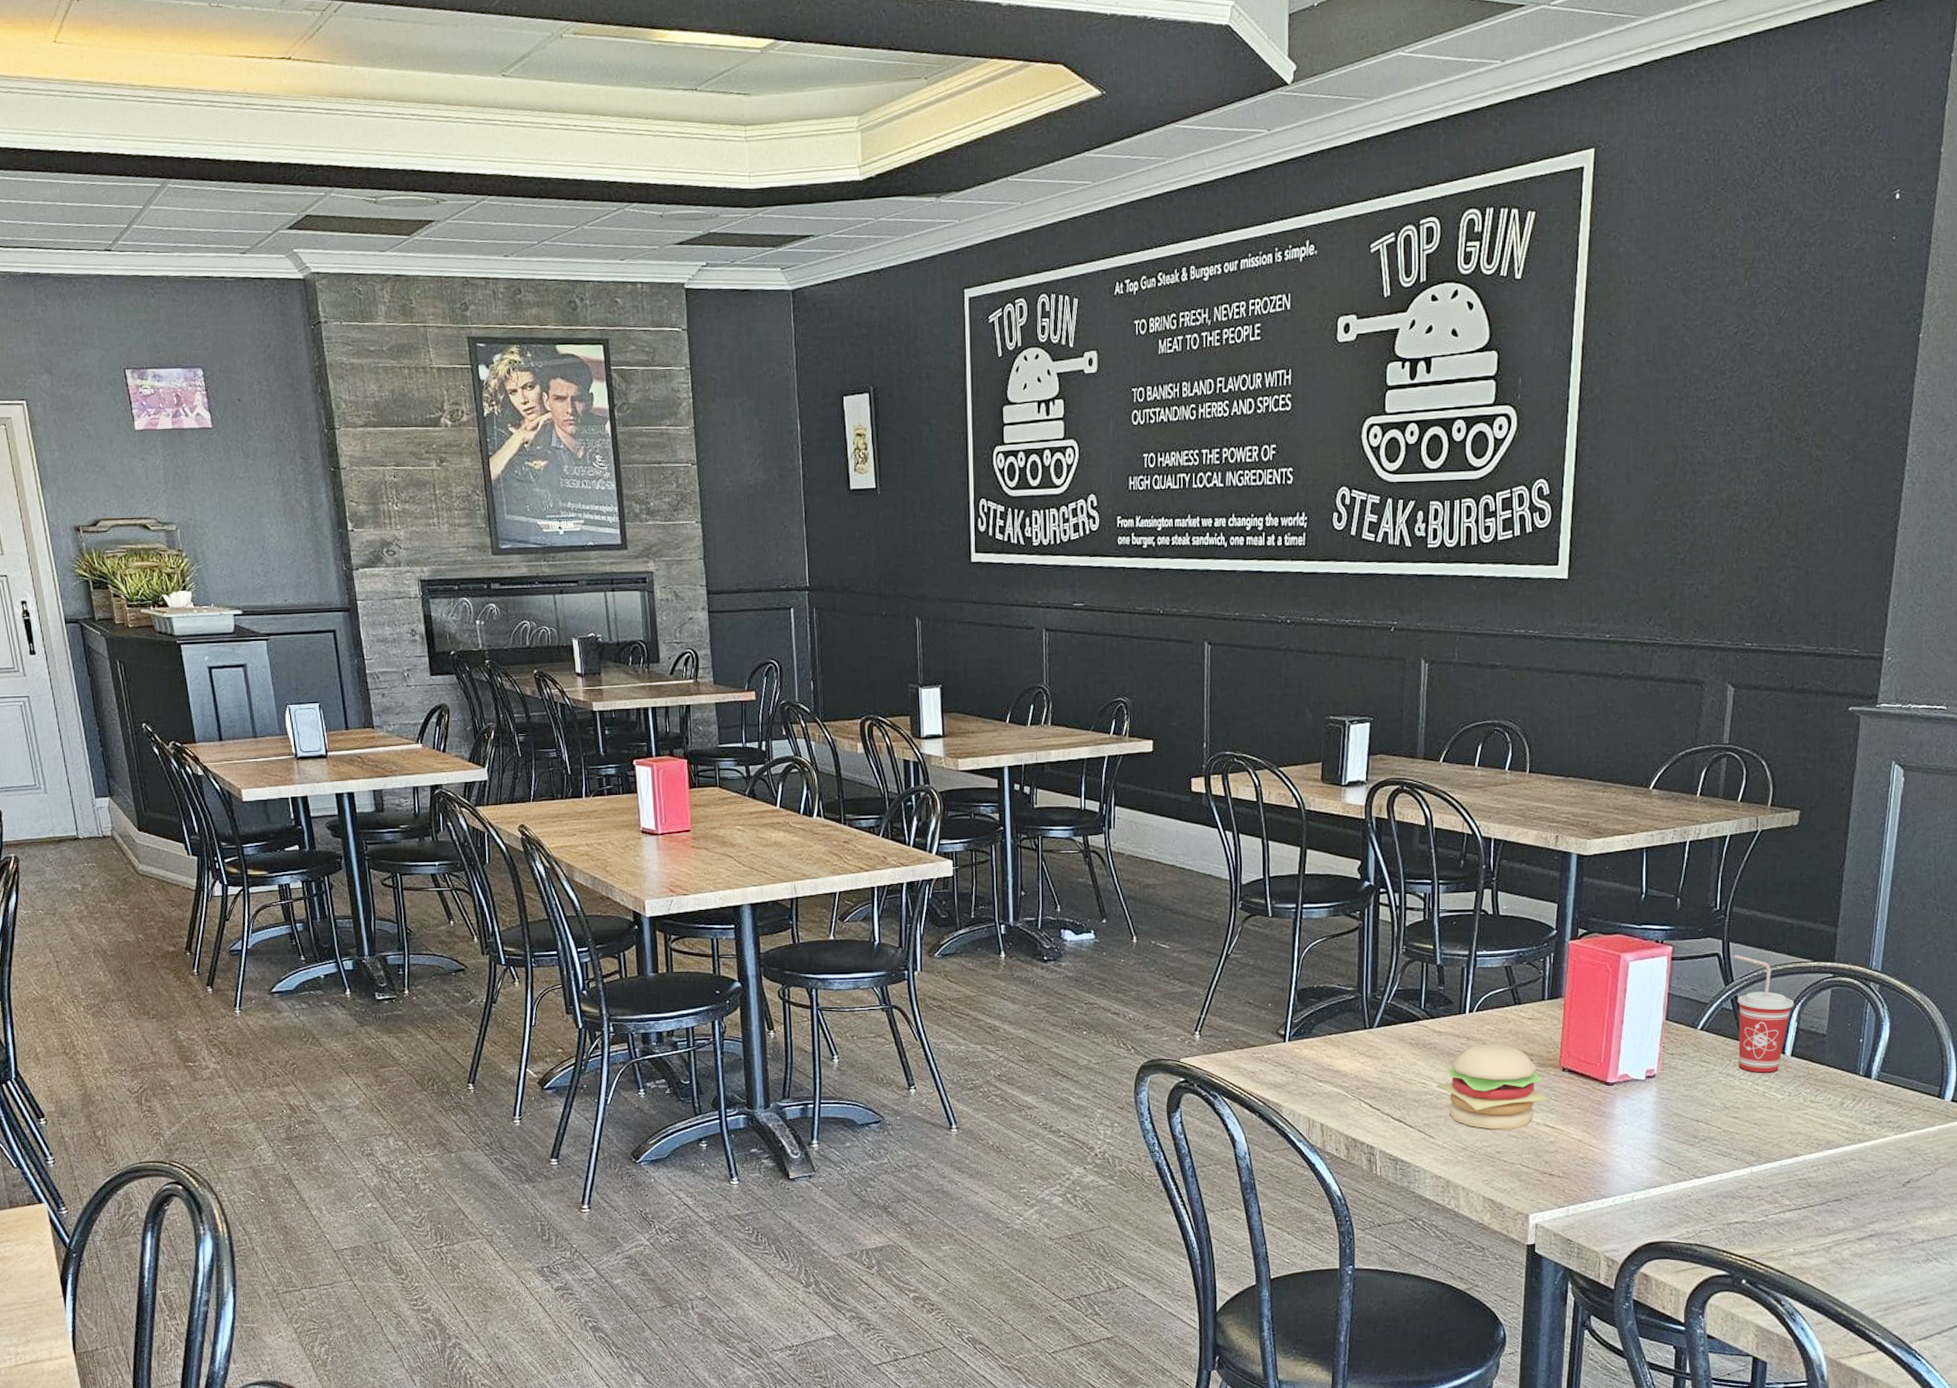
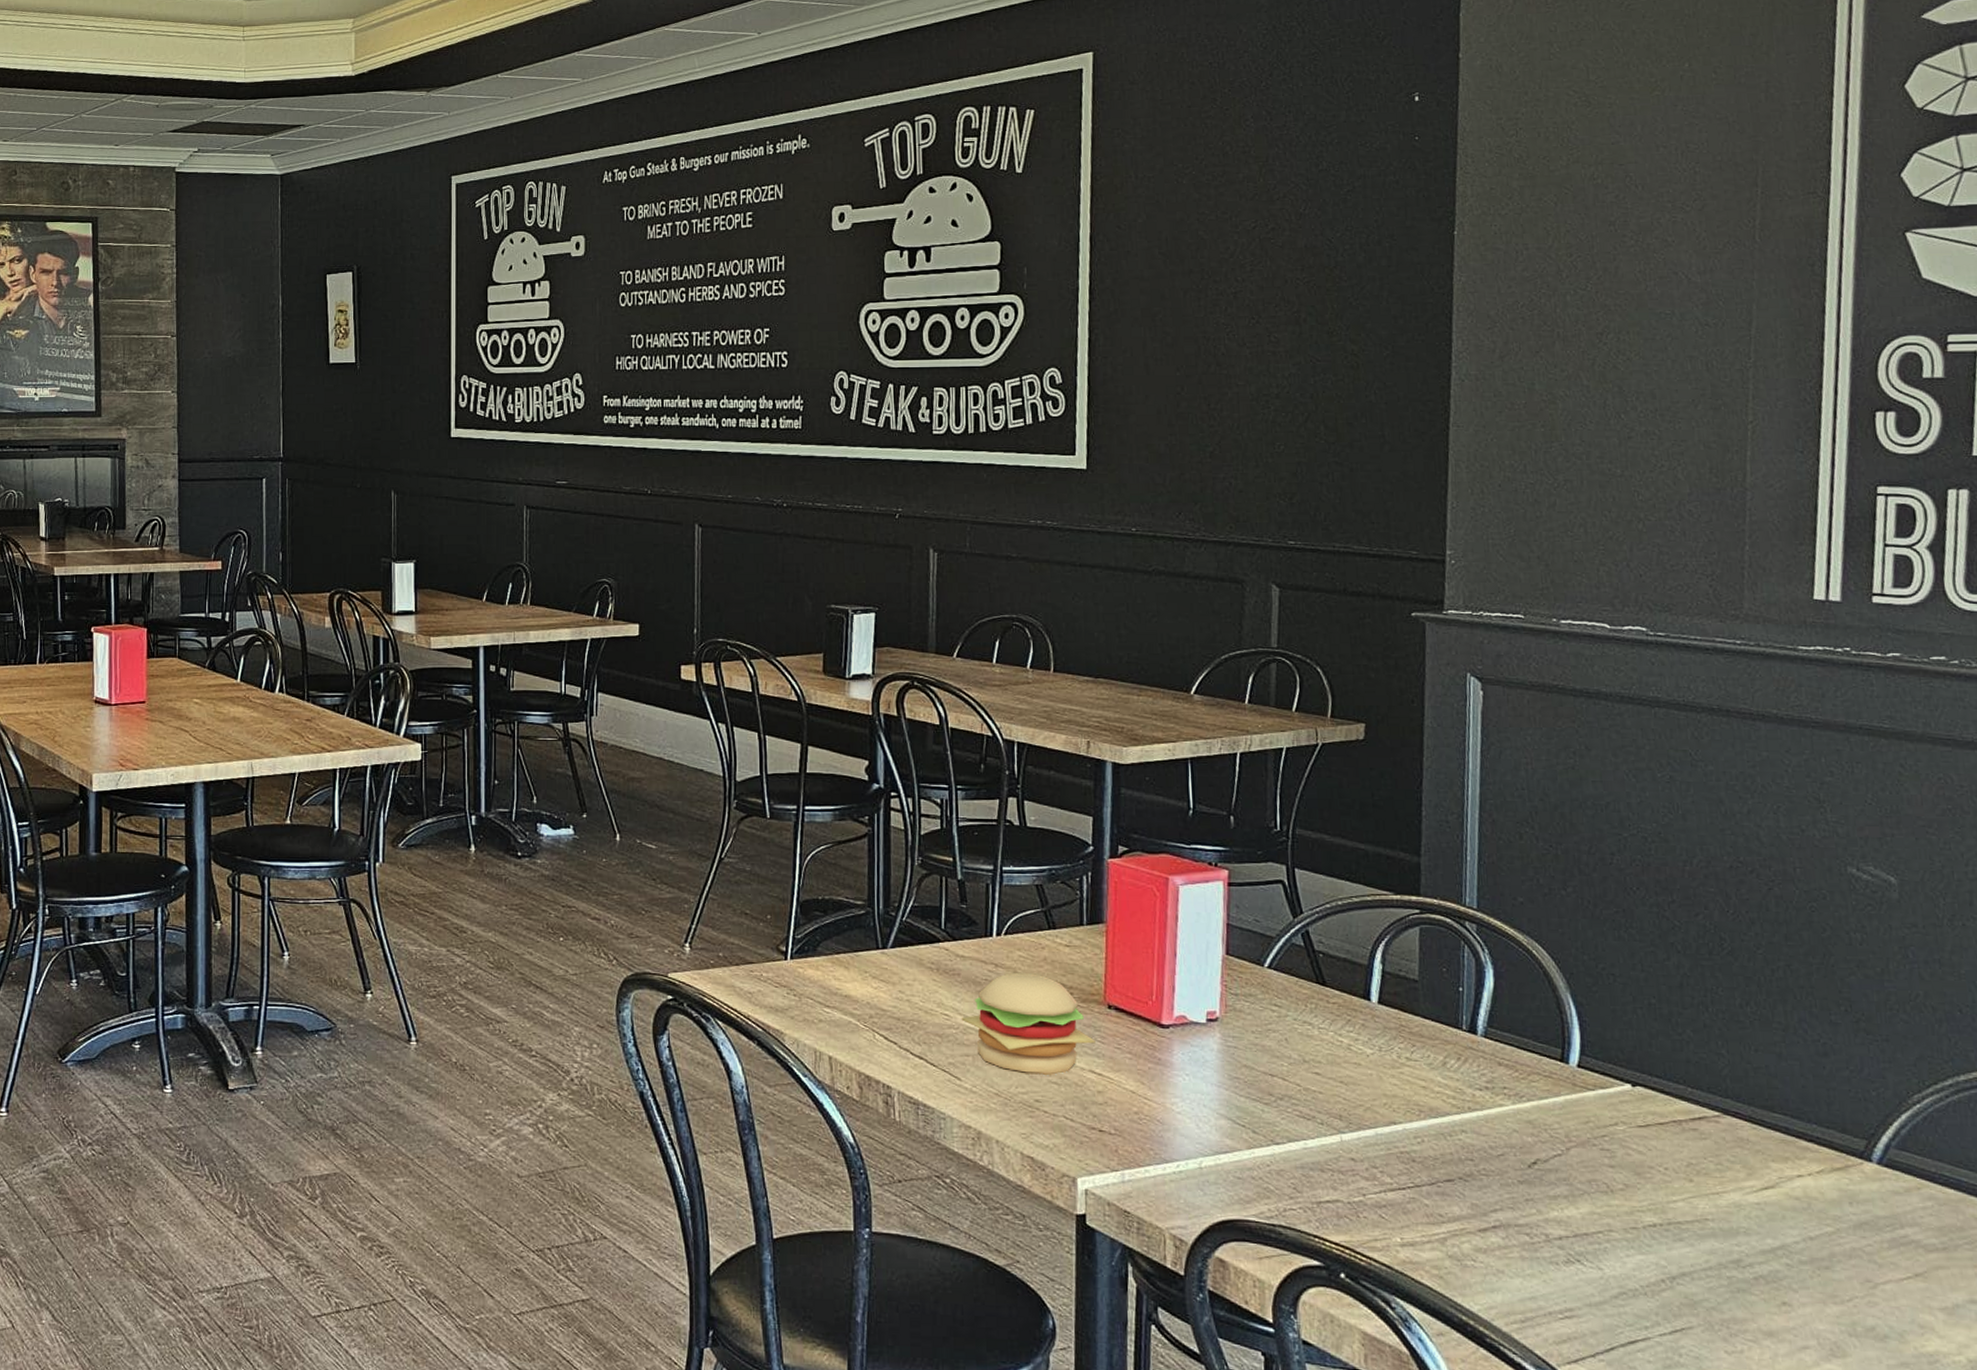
beverage cup: present [1733,954,1794,1074] -> none [1300,882,1376,1024]

